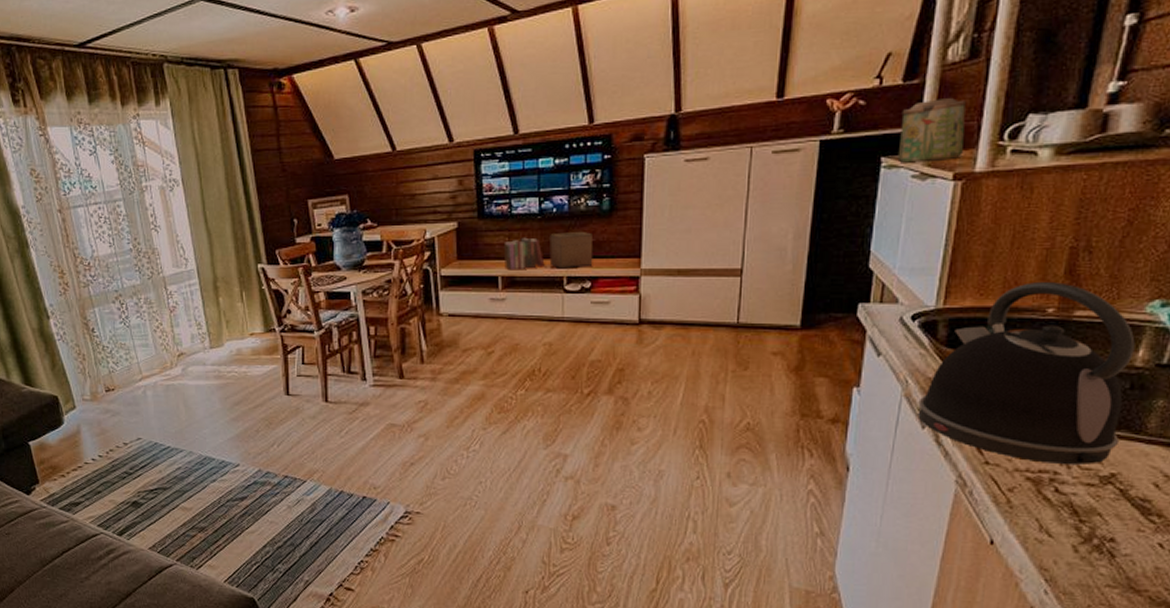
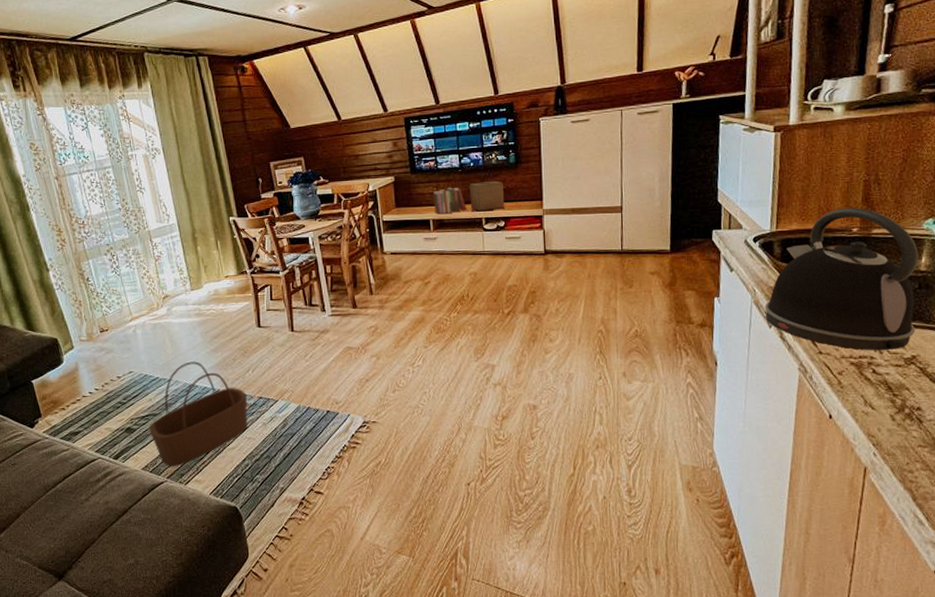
basket: none [158,430,270,548] -> present [149,361,248,466]
canister: present [897,97,966,165] -> none [731,68,779,121]

